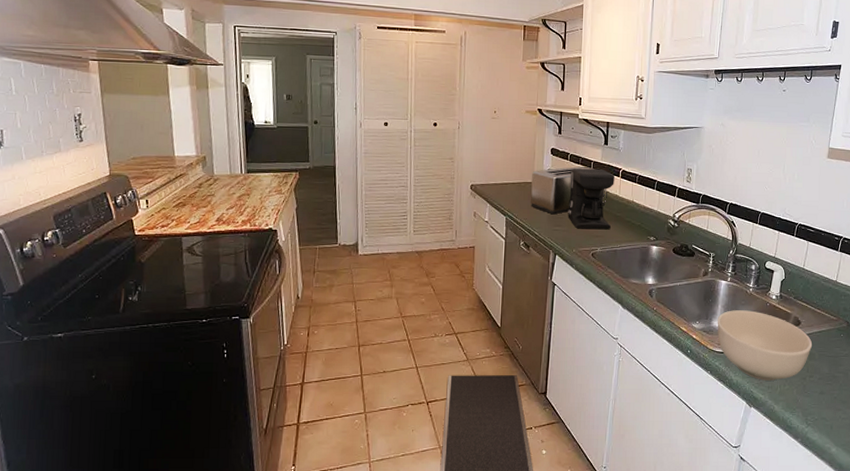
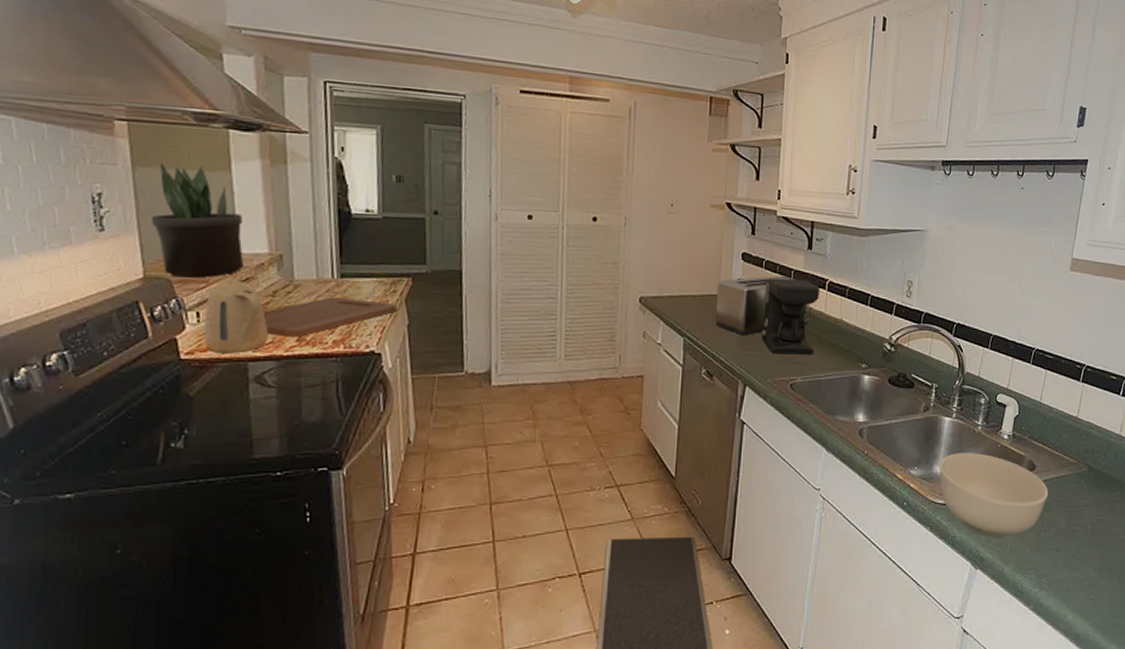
planter: none [114,91,179,175] -> present [150,163,244,278]
kettle: none [151,177,197,231] -> present [204,281,269,354]
cutting board: none [192,187,288,219] -> present [263,297,397,338]

